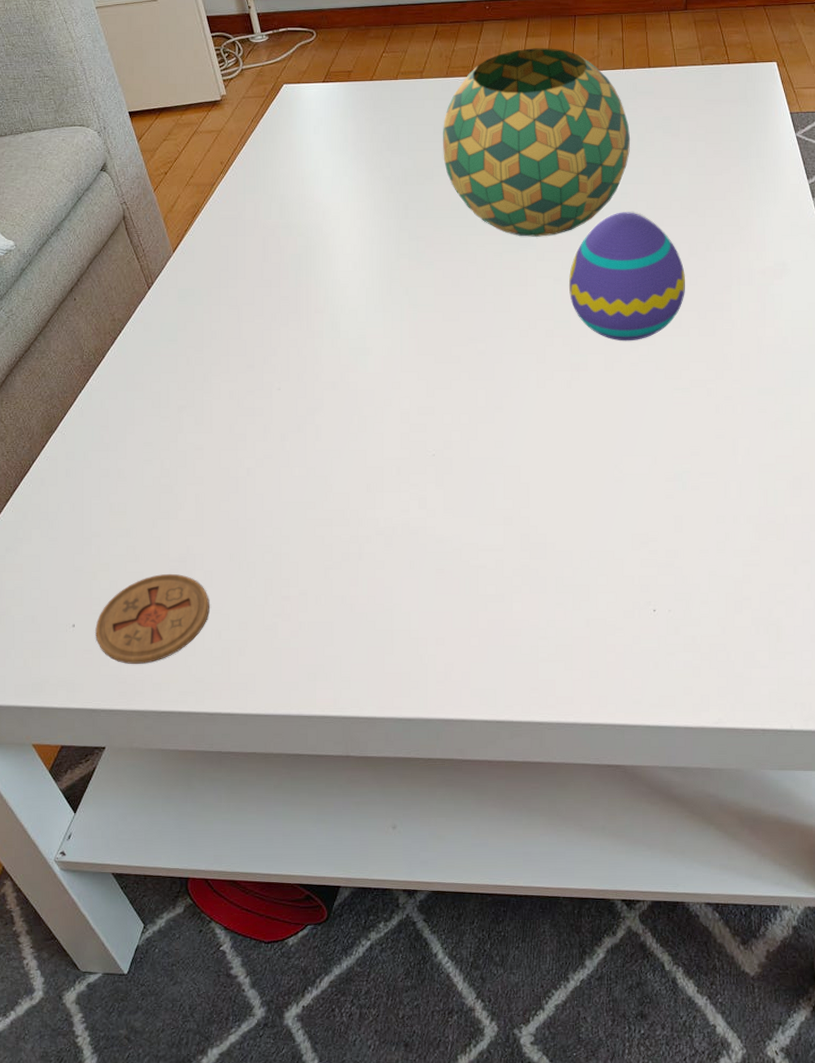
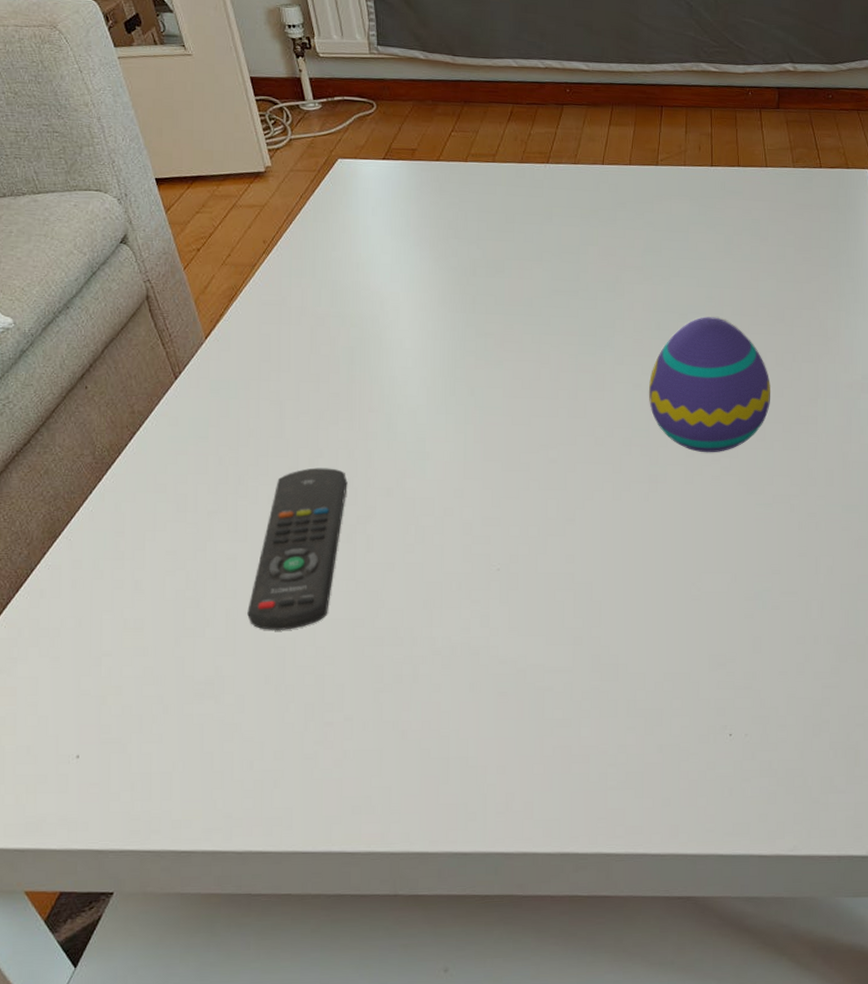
coaster: present [95,573,209,664] -> none [104,697,240,799]
remote control: none [213,365,298,513] -> present [247,467,348,630]
decorative ball: present [443,48,631,237] -> none [516,137,718,339]

